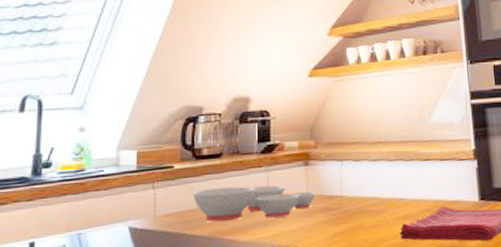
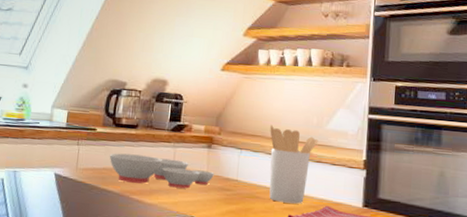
utensil holder: none [370,127,423,212] -> present [269,124,318,204]

